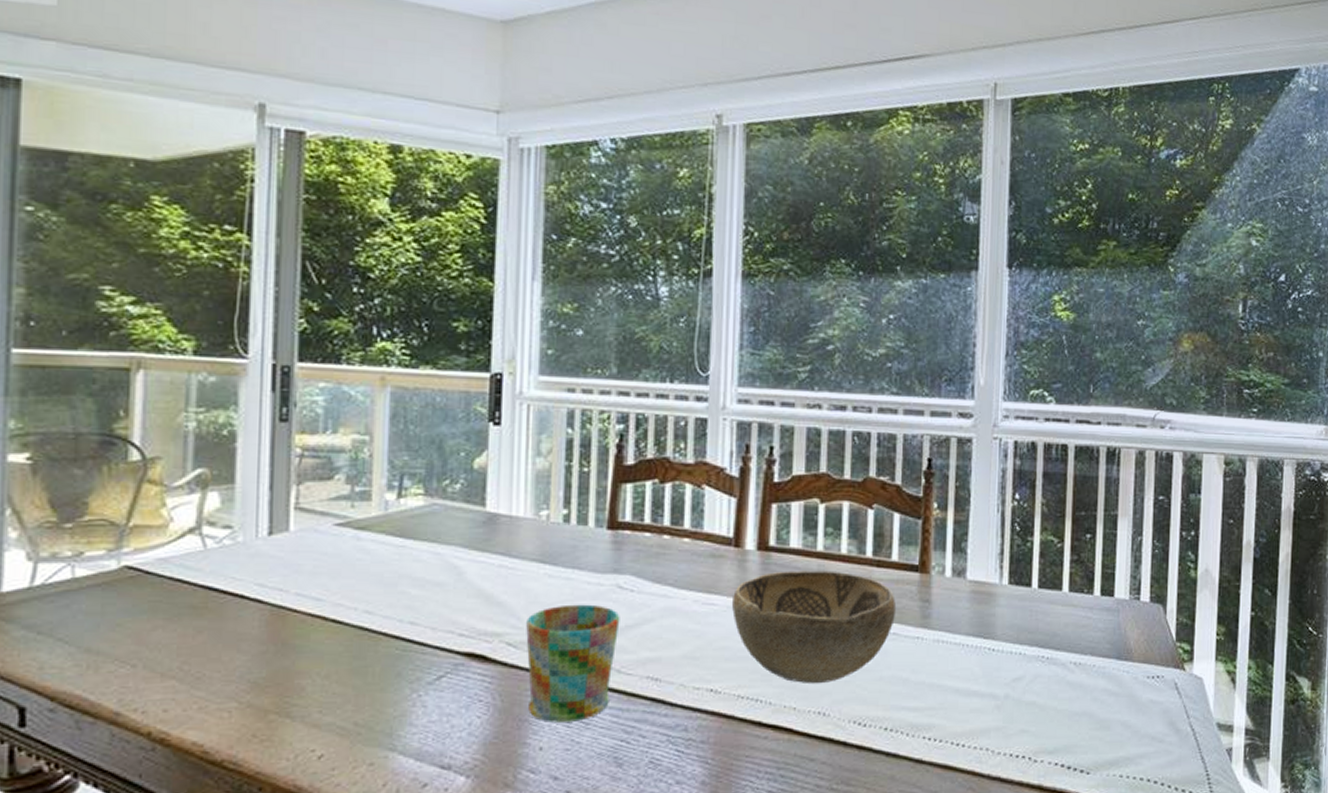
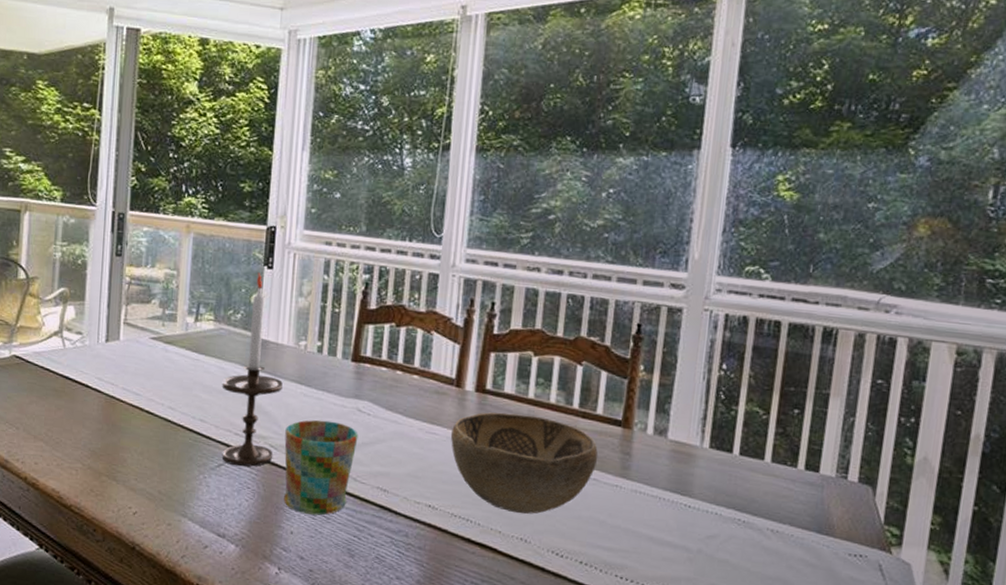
candlestick: none [438,430,520,676] -> present [222,272,283,467]

